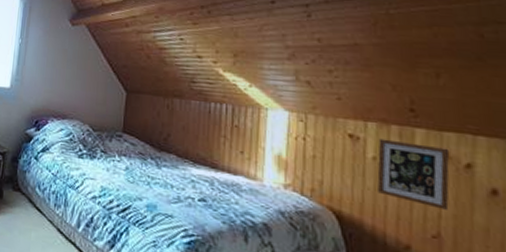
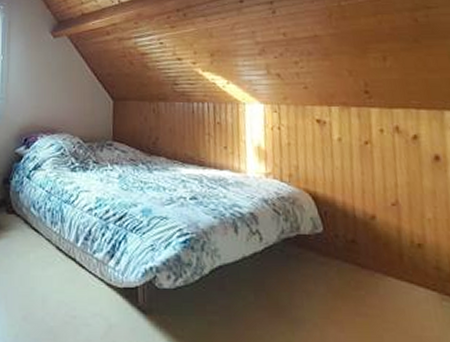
picture frame: present [377,138,450,210] -> none [341,121,403,179]

